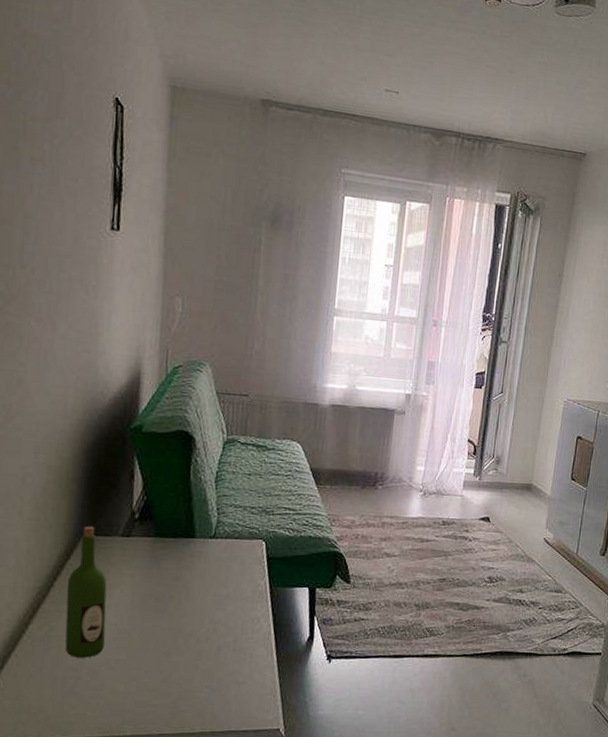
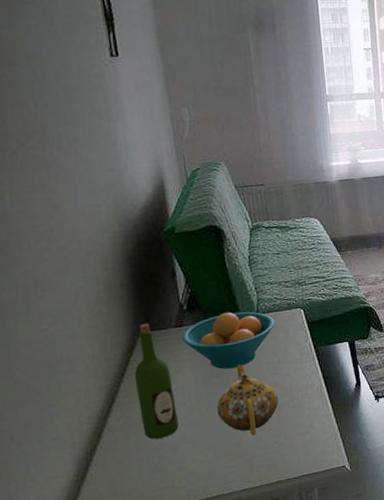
fruit bowl: none [126,529,232,594] -> present [181,312,275,370]
teapot: none [149,591,219,674] -> present [217,364,279,436]

